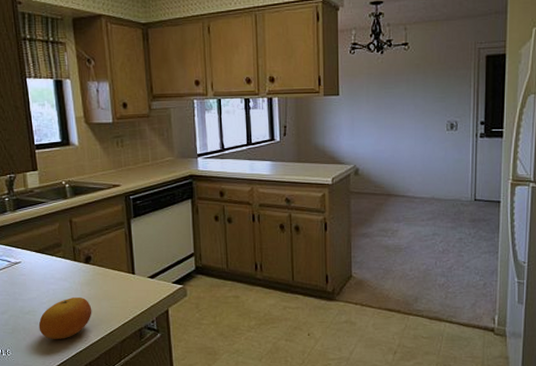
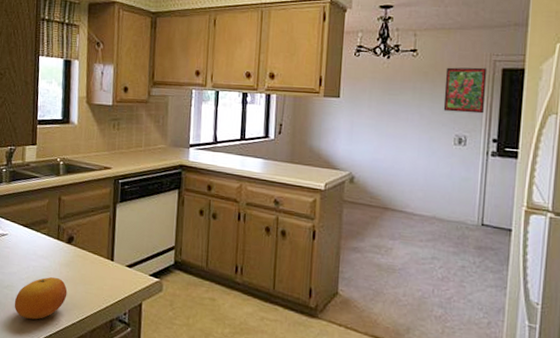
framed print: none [435,56,473,100] -> present [443,67,488,114]

